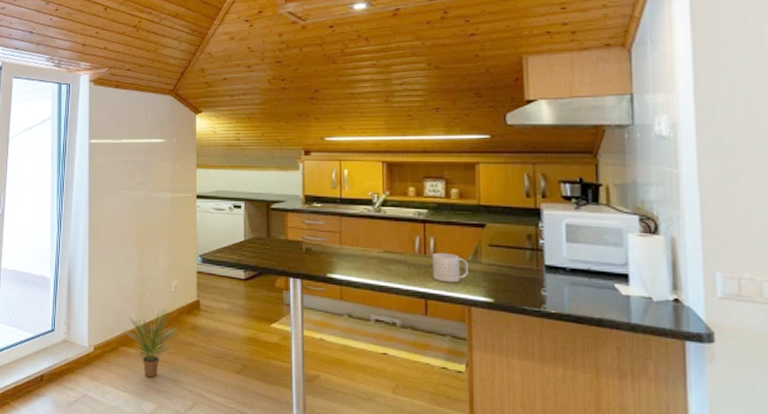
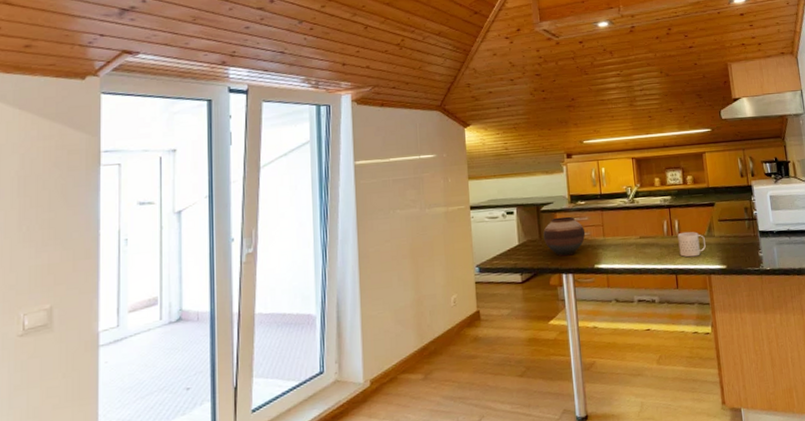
potted plant: present [123,308,179,378] -> none [402,325,461,401]
vase: none [272,217,319,260] -> present [543,216,586,257]

